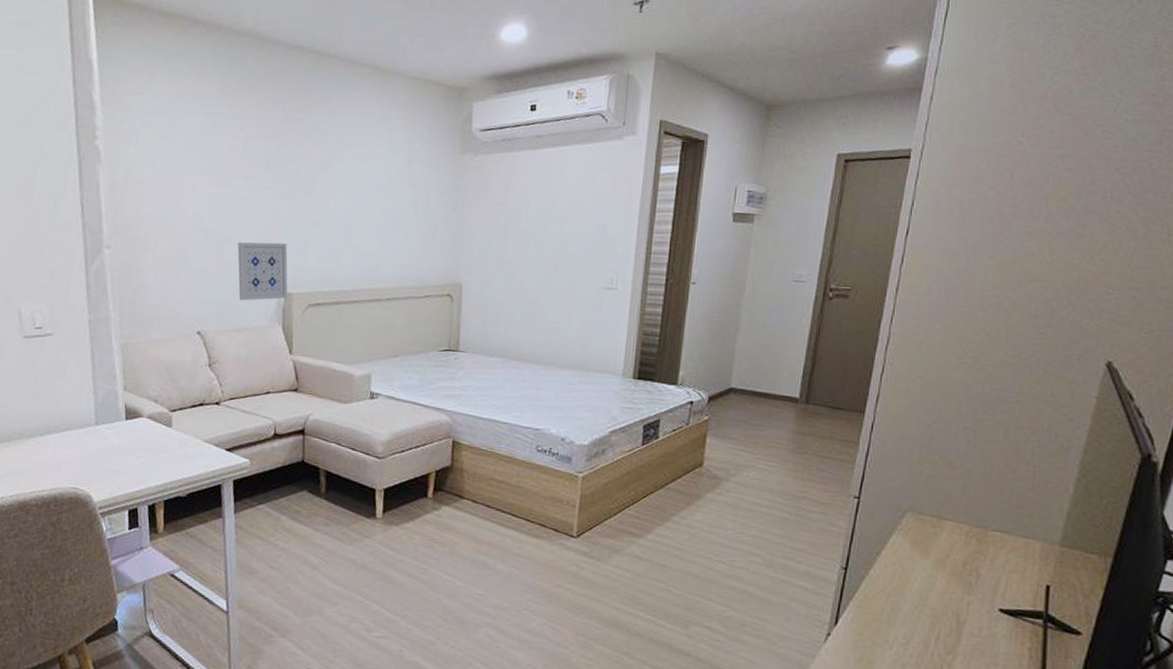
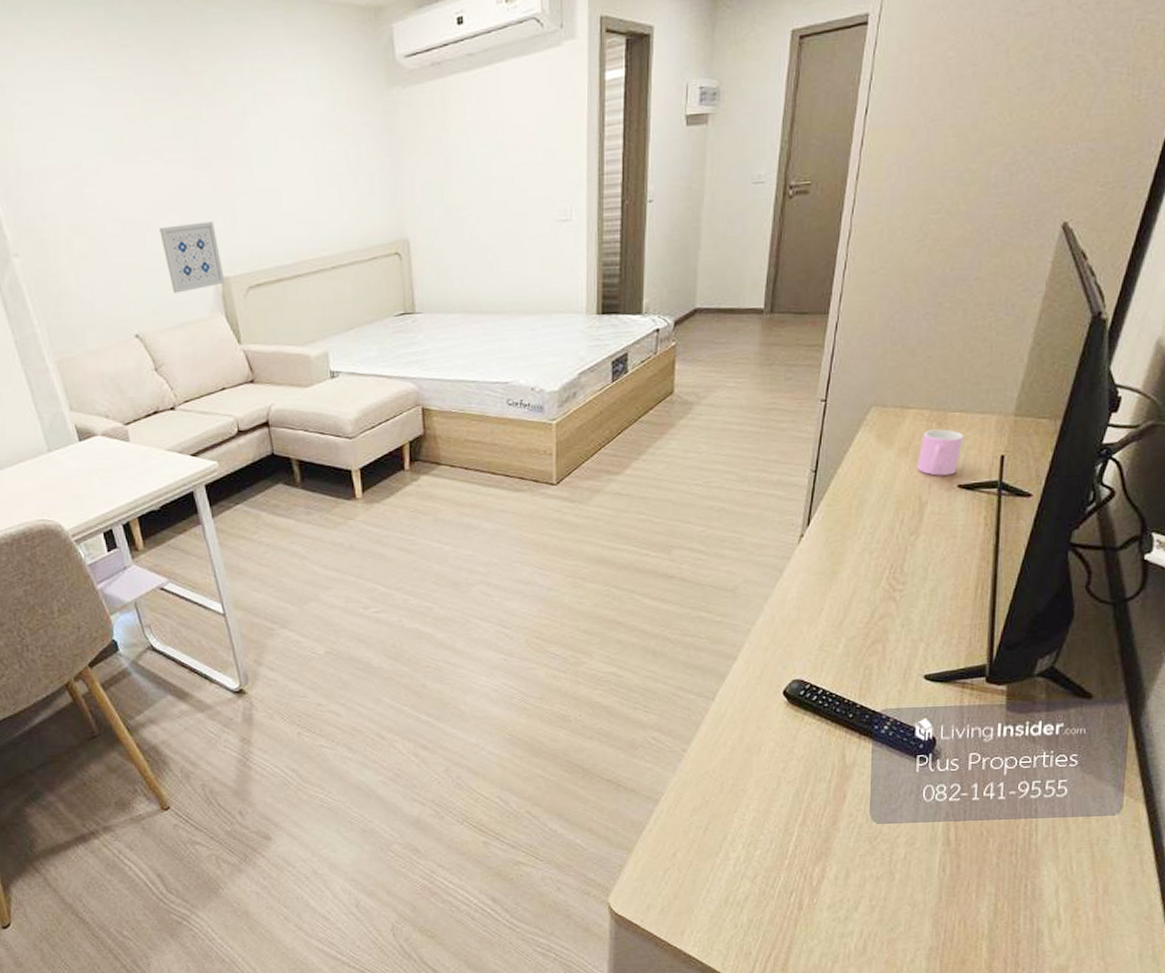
cup: none [954,545,1005,597] -> present [917,429,963,476]

